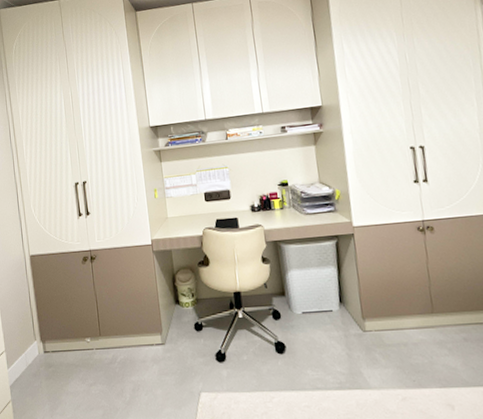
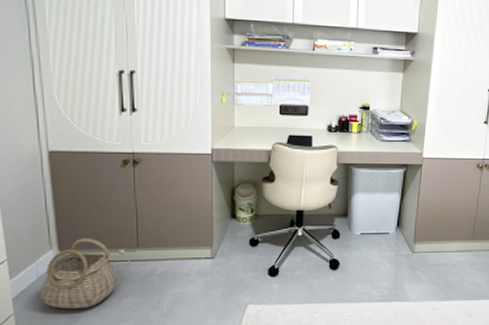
basket: none [29,329,88,396] -> present [40,238,119,309]

